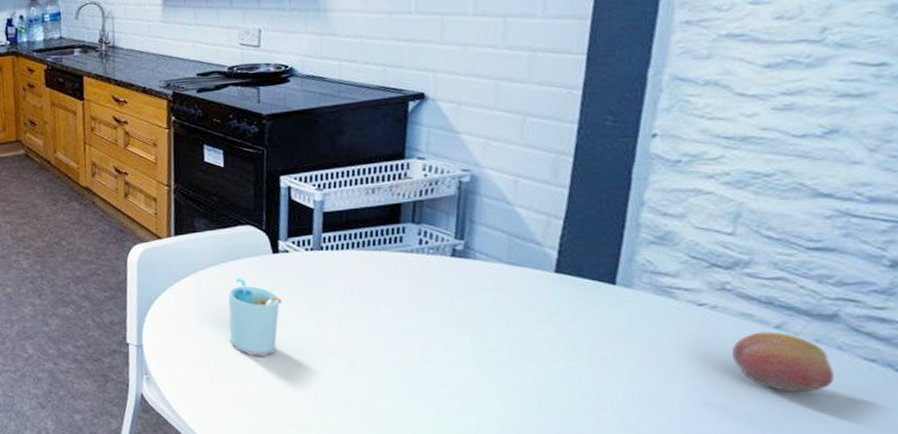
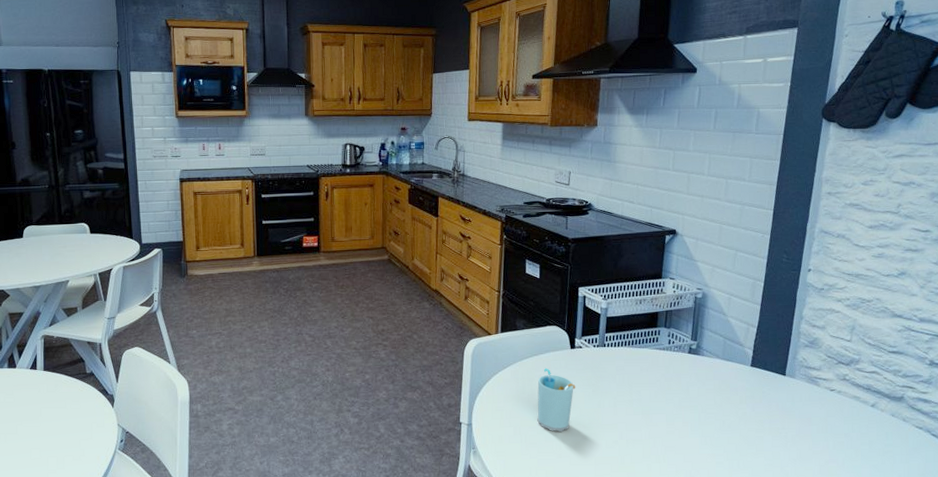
fruit: present [731,332,834,393] -> none [848,409,901,451]

